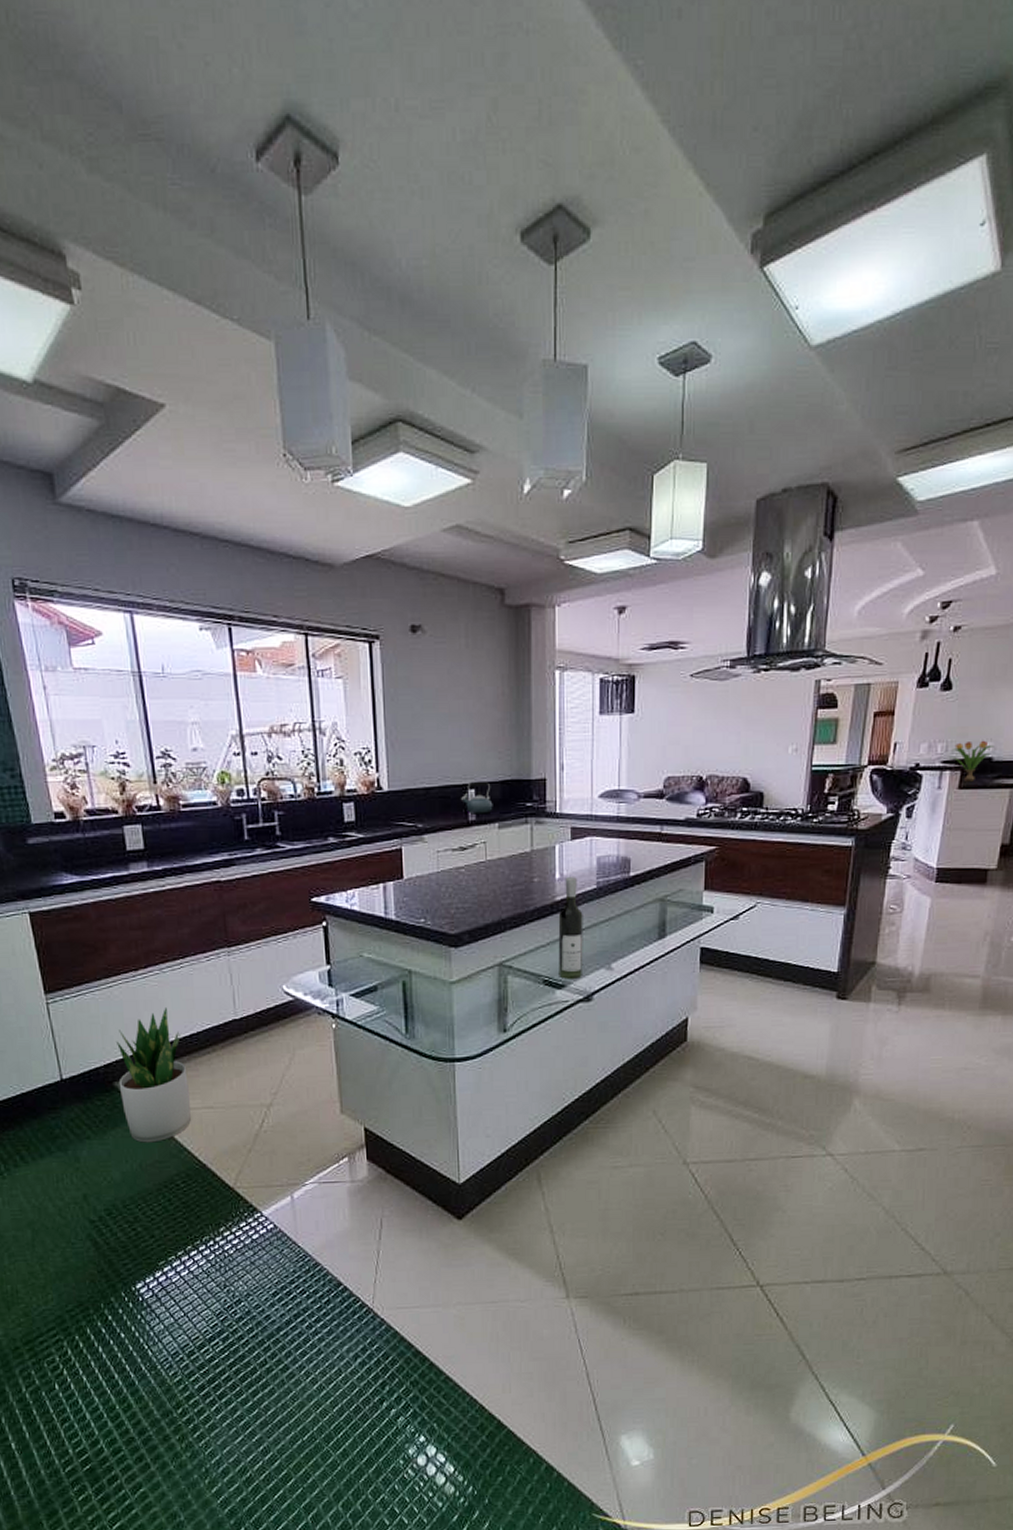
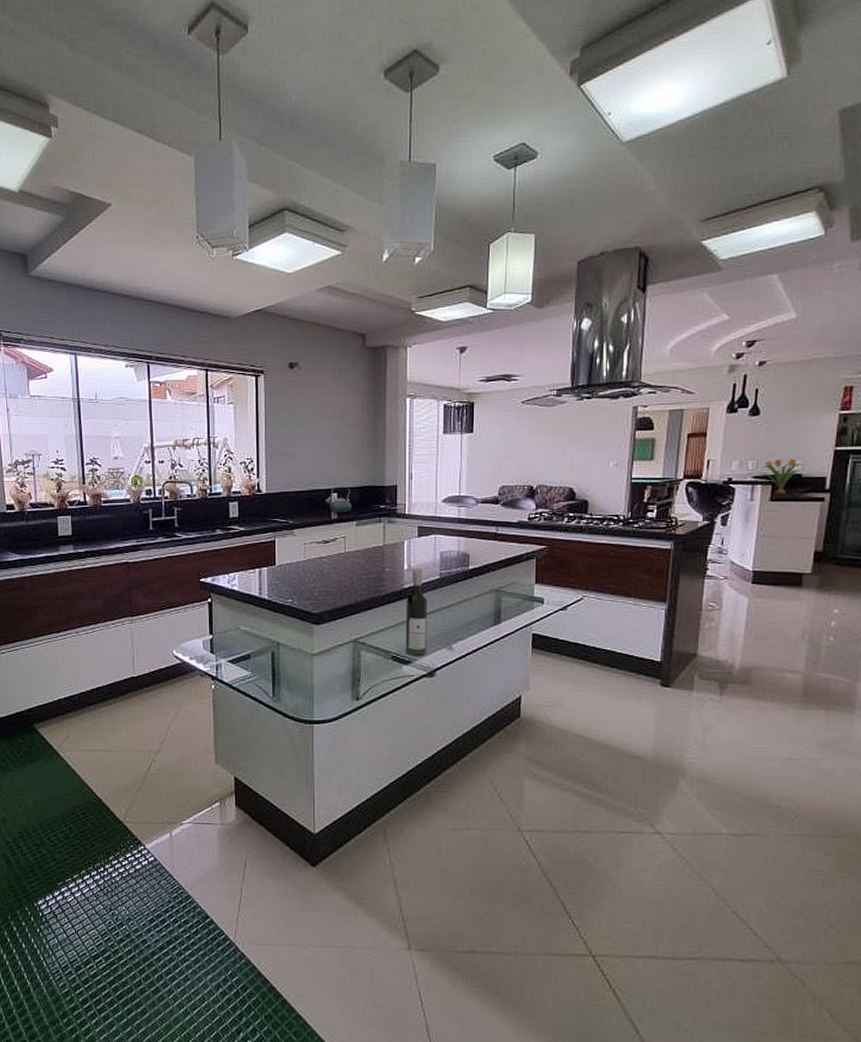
planter: present [115,1008,191,1143] -> none [37,664,93,778]

